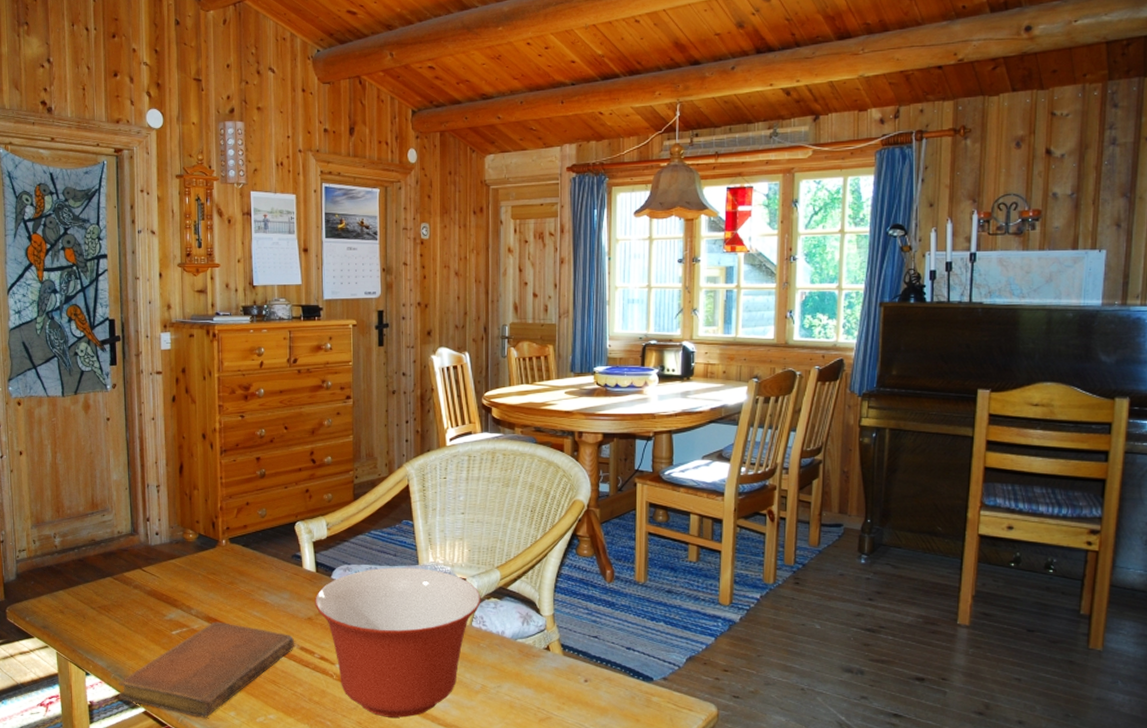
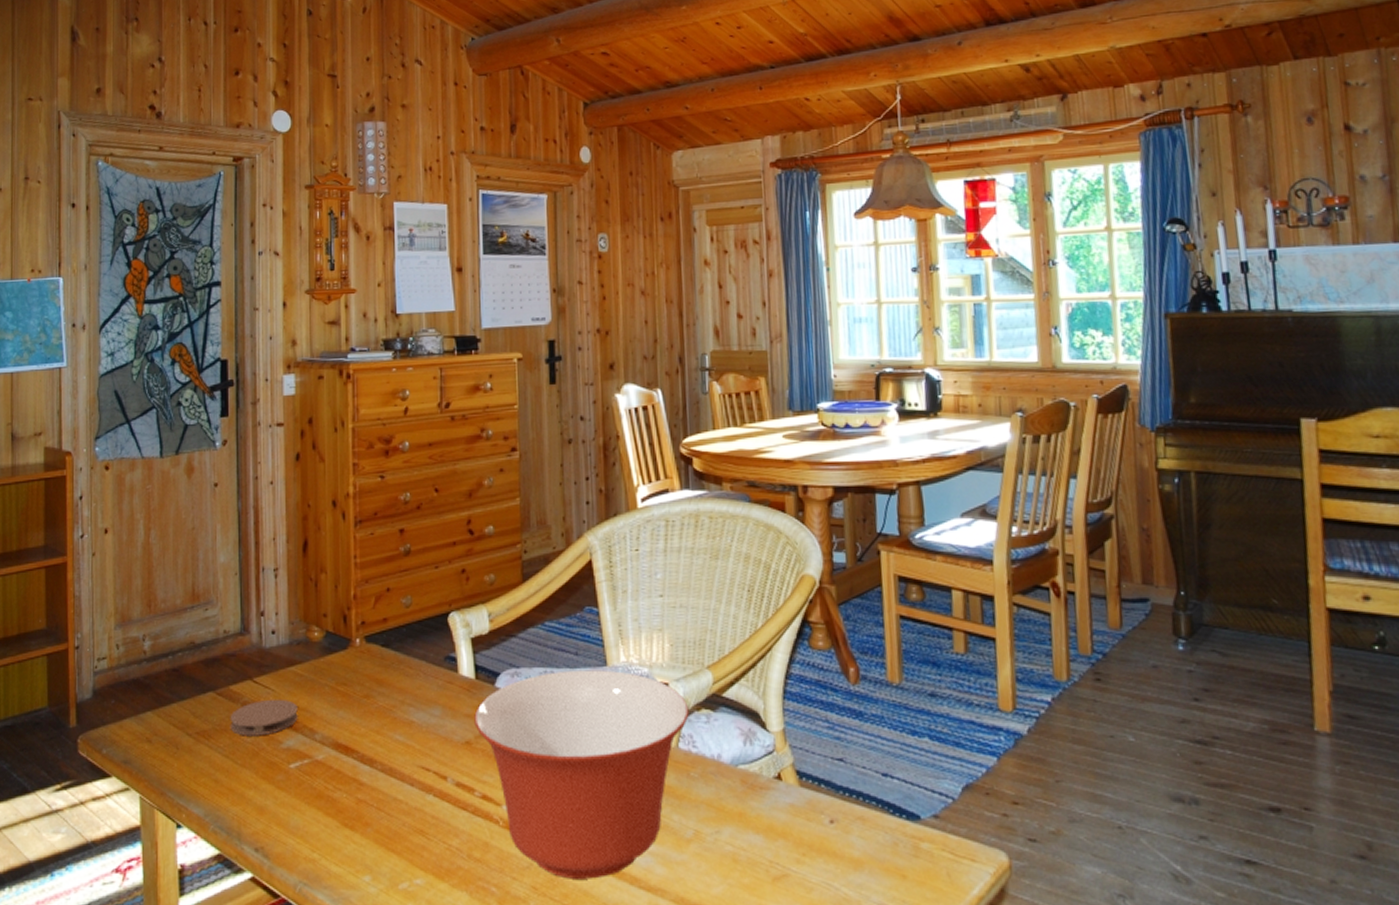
notebook: present [118,621,295,718] -> none [217,749,449,885]
coaster: none [124,583,178,610] -> present [230,699,298,736]

